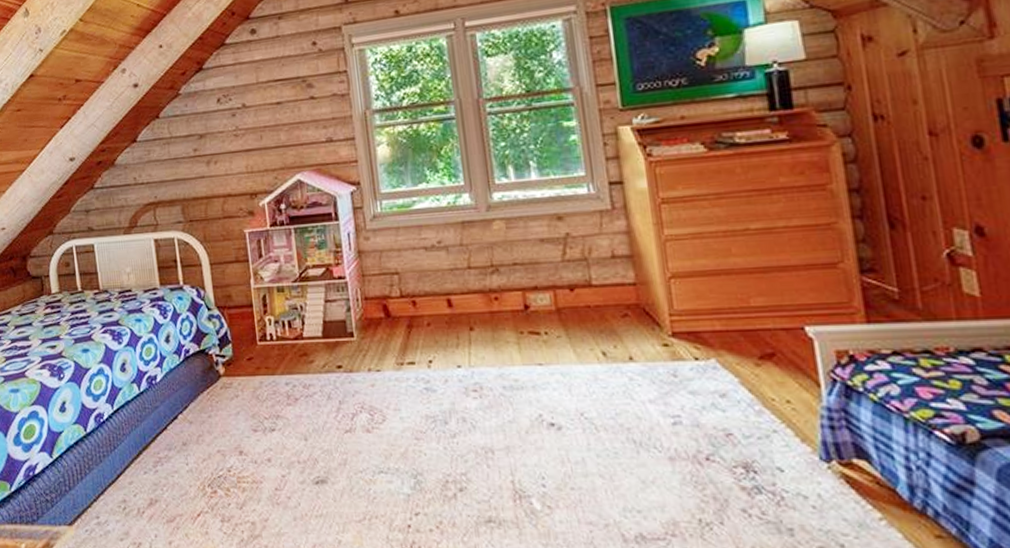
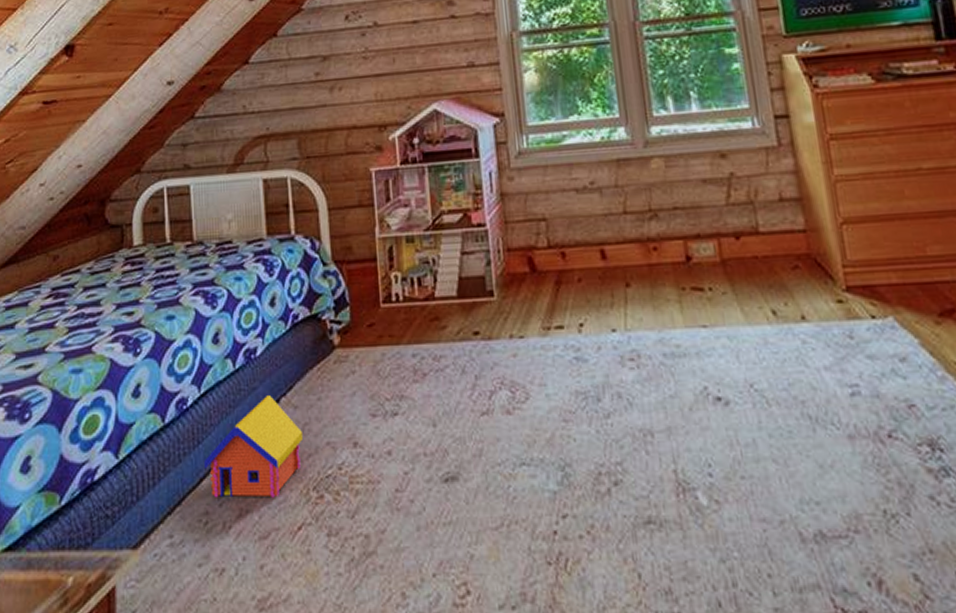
toy house: none [120,413,198,491] -> present [205,395,304,499]

